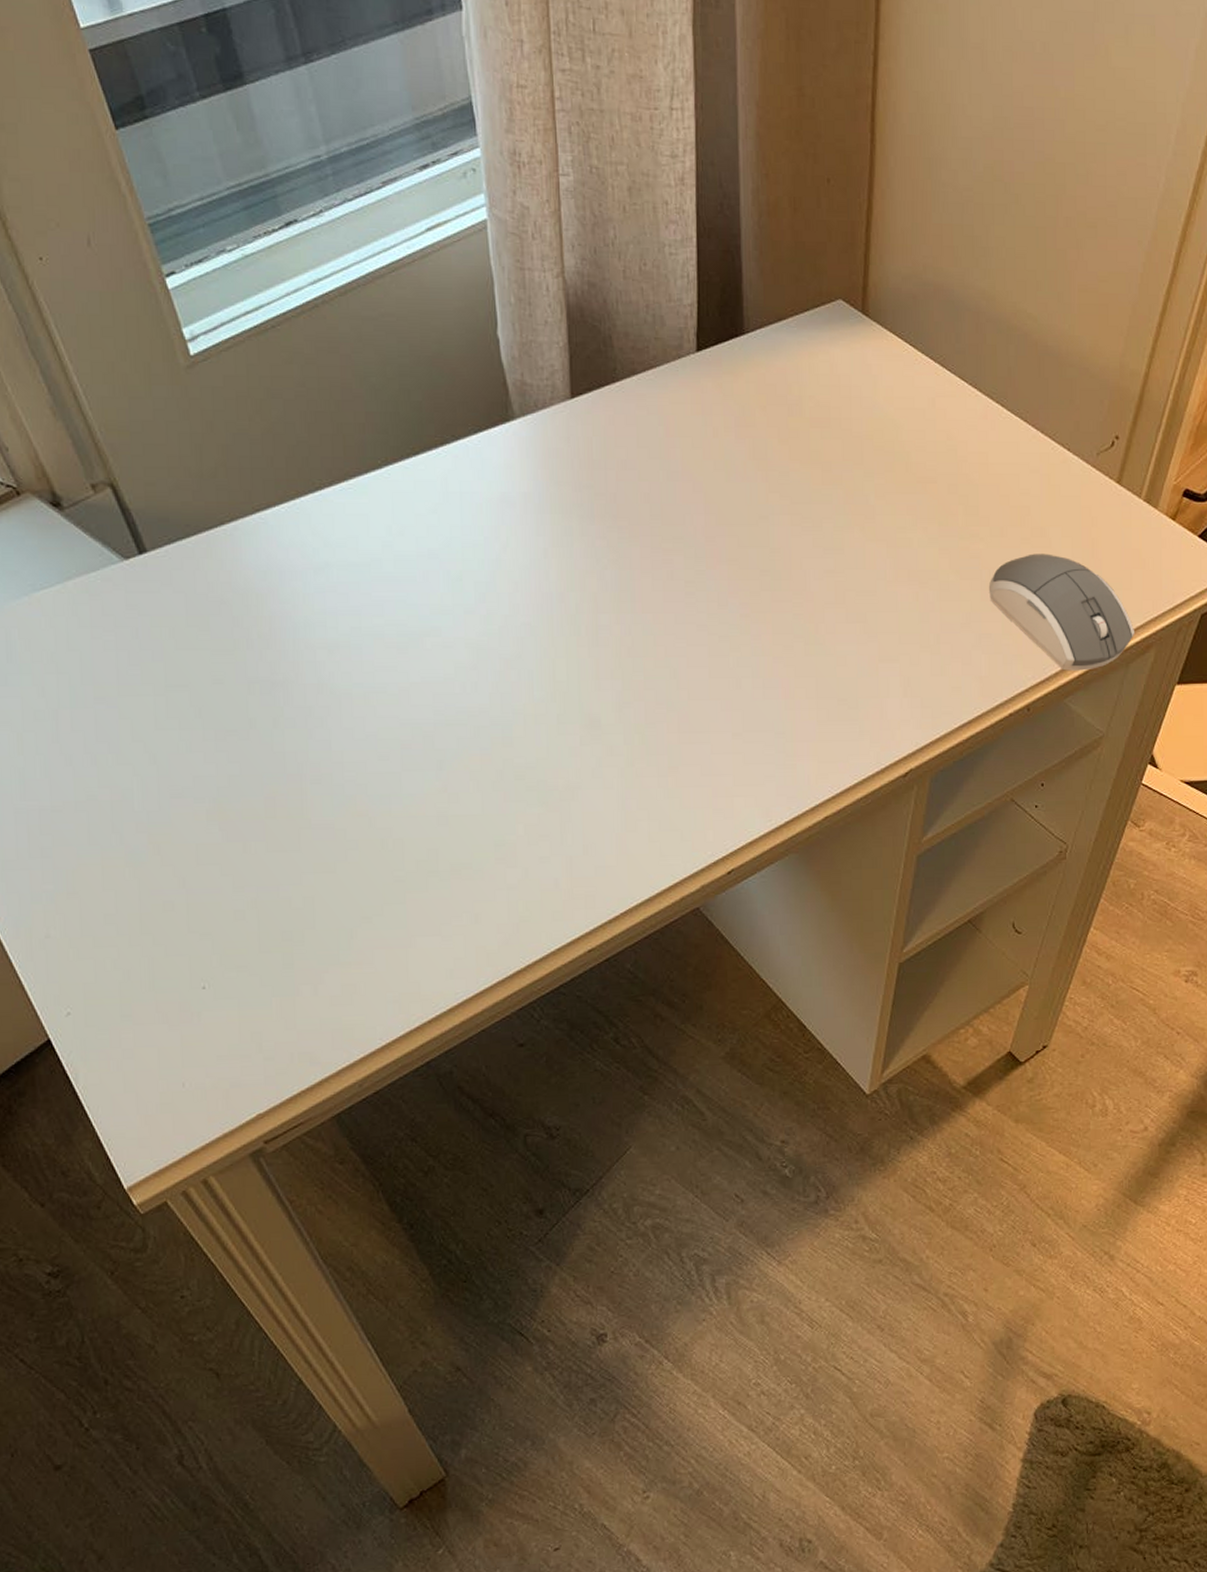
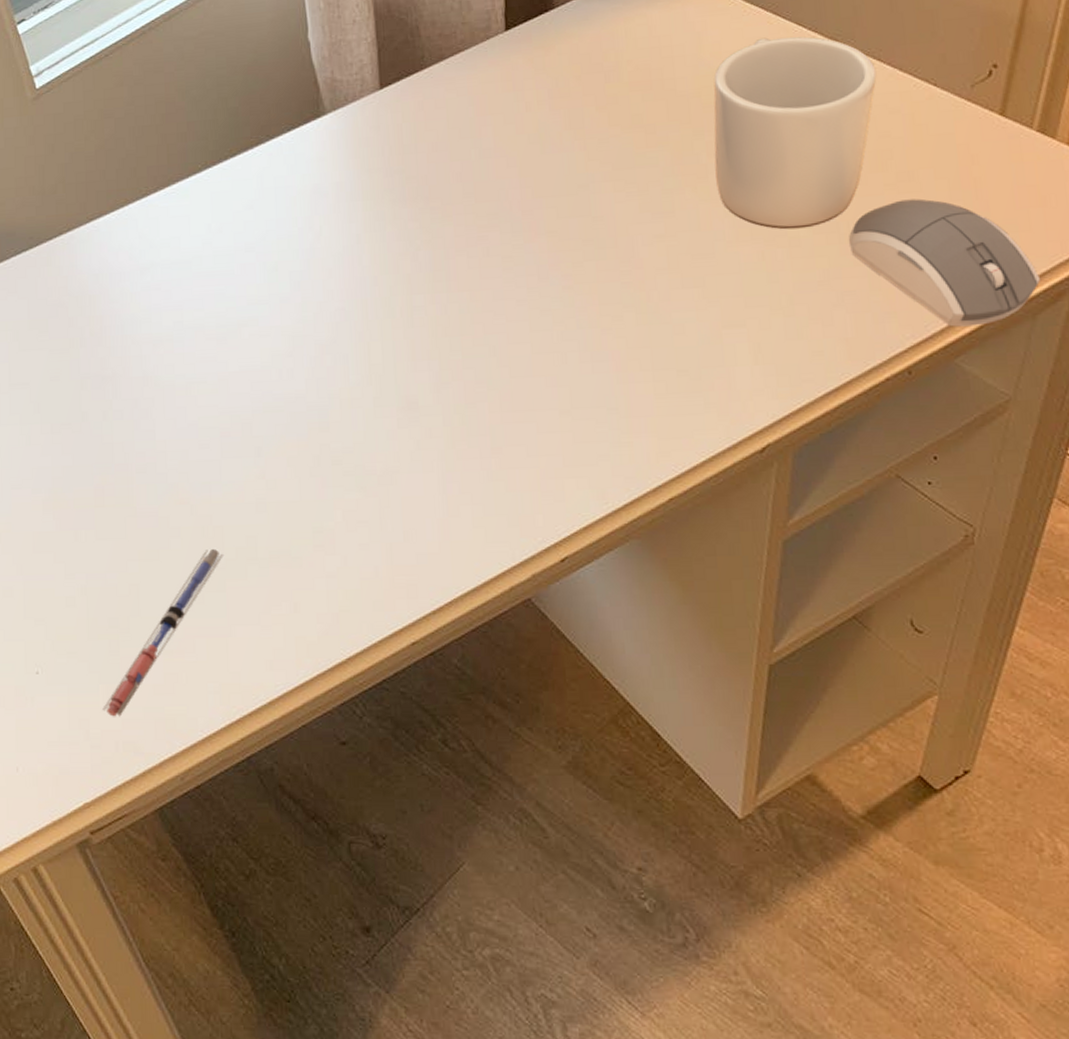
pen: none [276,862,403,1029] -> present [102,549,223,717]
mug: none [881,388,1023,574] -> present [713,36,877,230]

